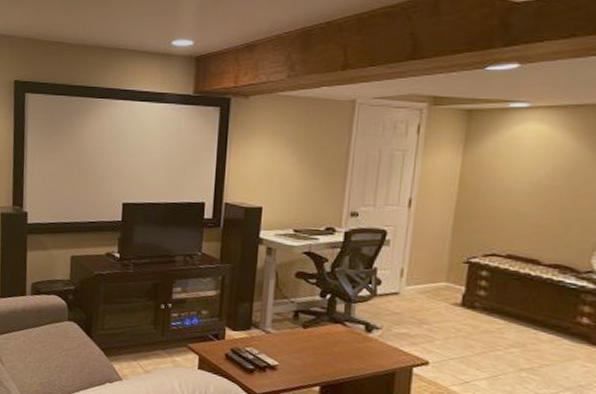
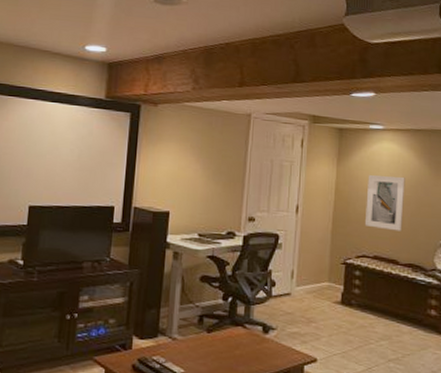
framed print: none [496,162,557,227] -> present [364,175,405,231]

